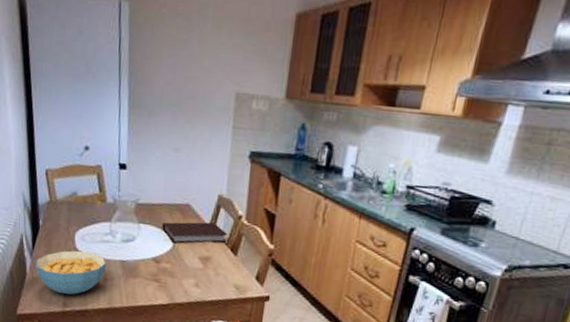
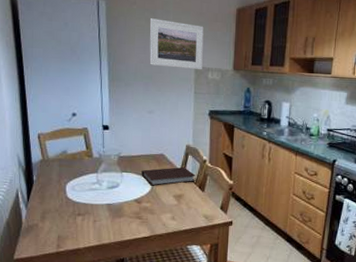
cereal bowl: present [36,250,106,296] -> none [31,199,94,238]
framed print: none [179,26,251,98] -> present [149,18,204,70]

